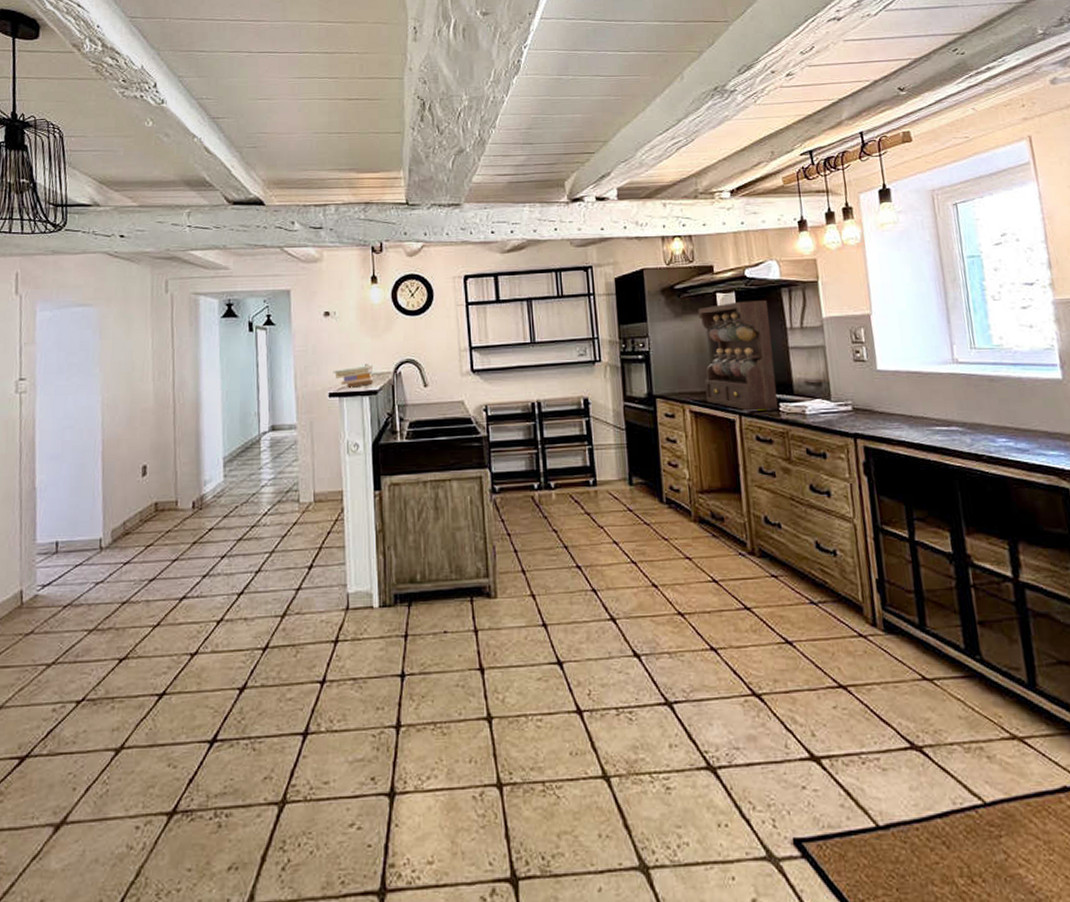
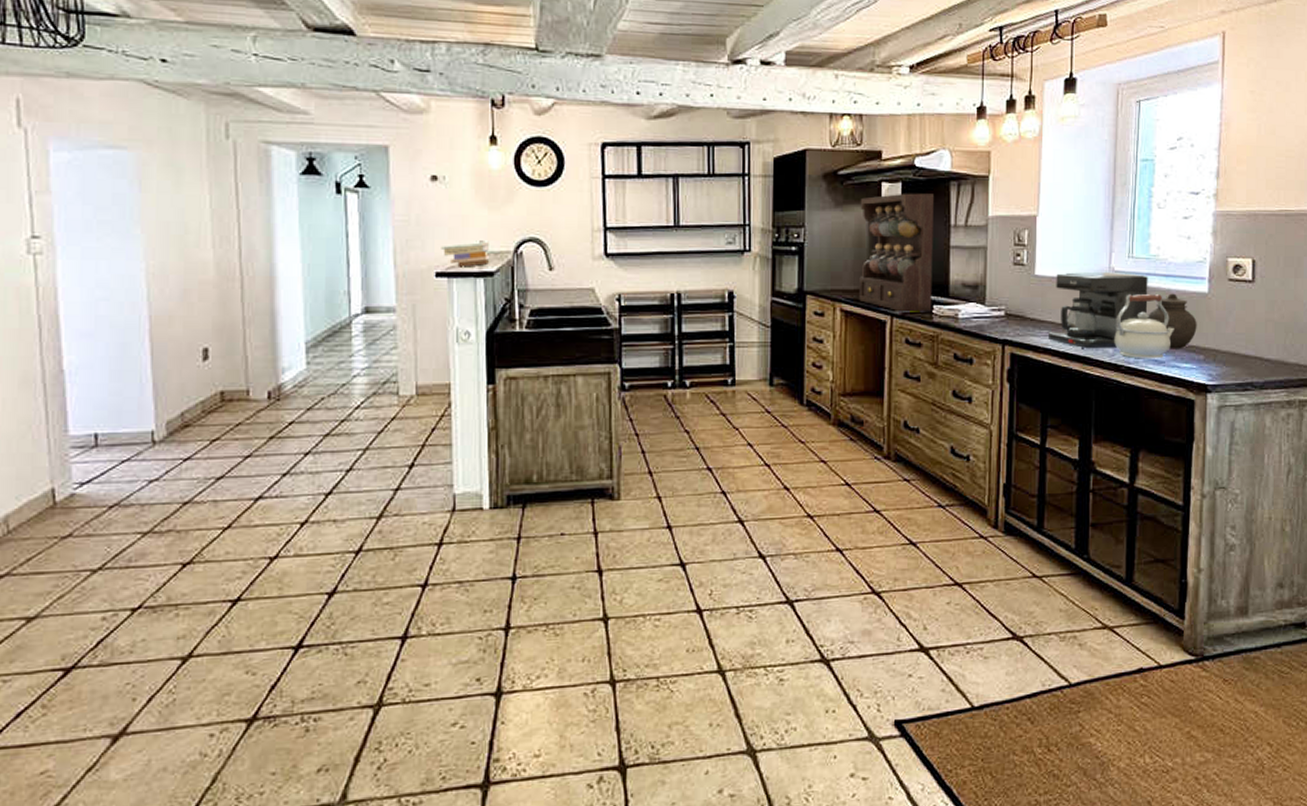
coffee maker: none [898,363,1001,440] -> present [1047,271,1148,349]
kettle: none [969,383,1033,448] -> present [1113,294,1174,359]
jar: none [1001,381,1058,437] -> present [1148,293,1197,349]

